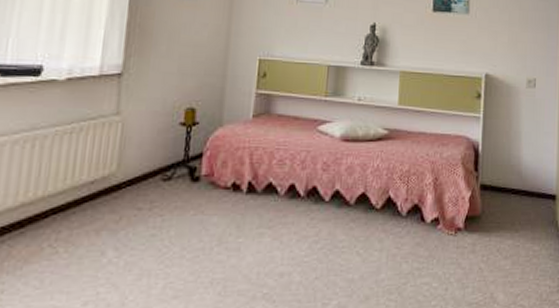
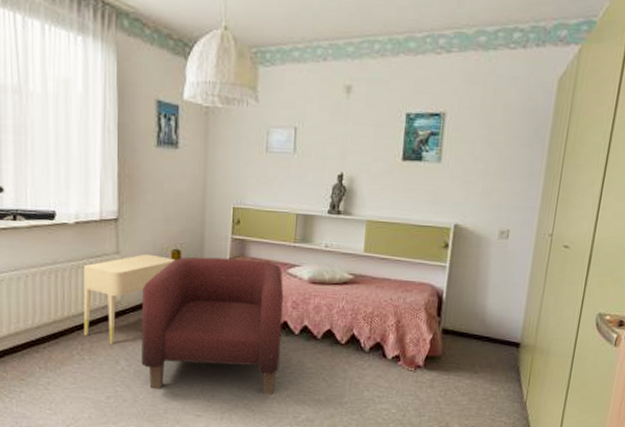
nightstand: none [61,114,189,230] -> present [84,254,176,344]
armchair: none [135,115,314,285] -> present [141,256,284,395]

